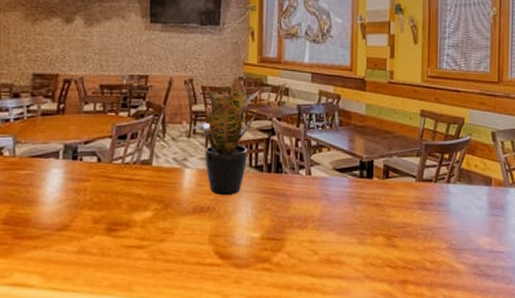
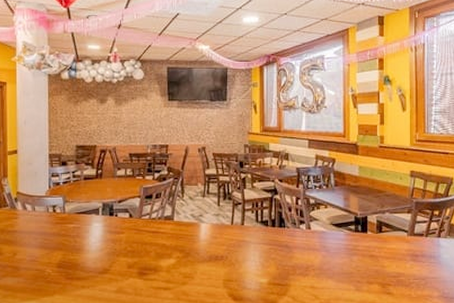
potted plant: present [194,78,259,196] -> none [207,145,262,247]

